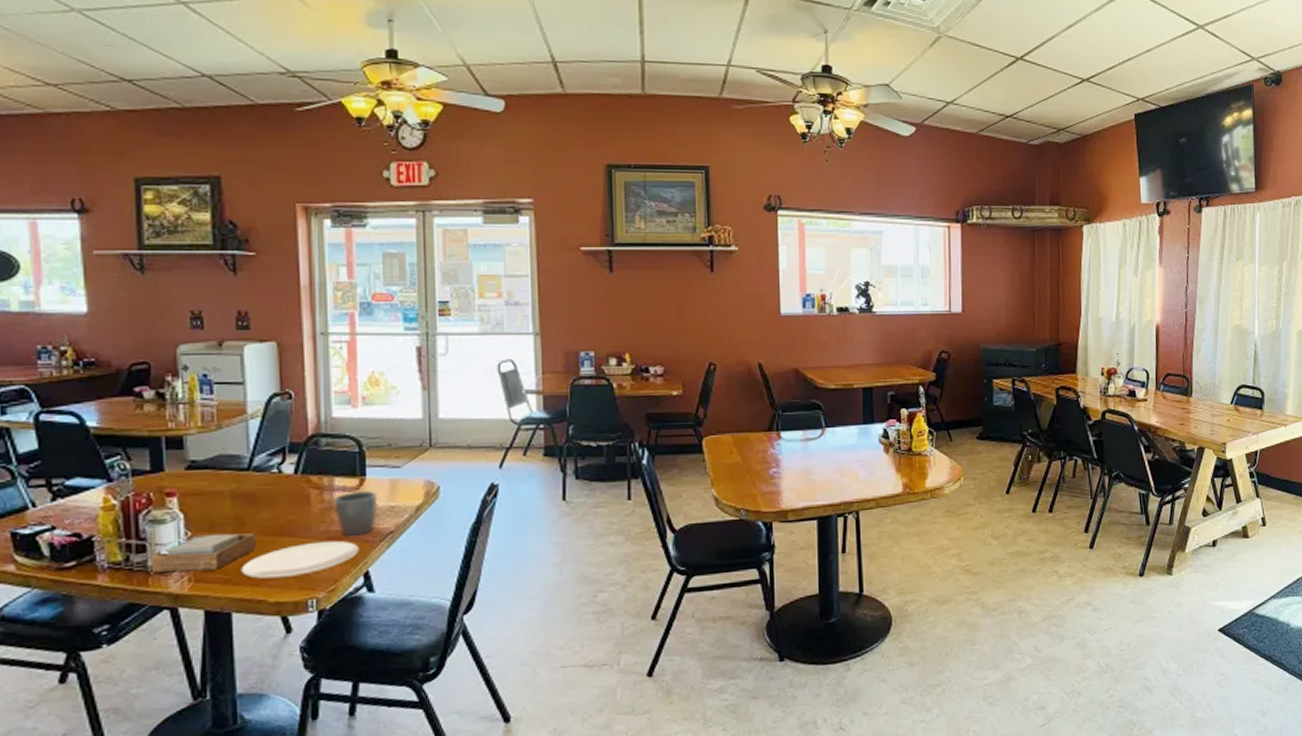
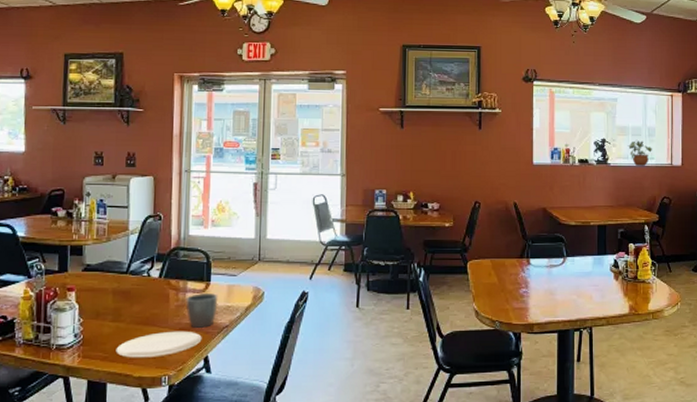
napkin holder: present [150,533,256,573] -> none [52,321,128,350]
potted plant: none [896,281,926,315] -> present [627,139,652,167]

